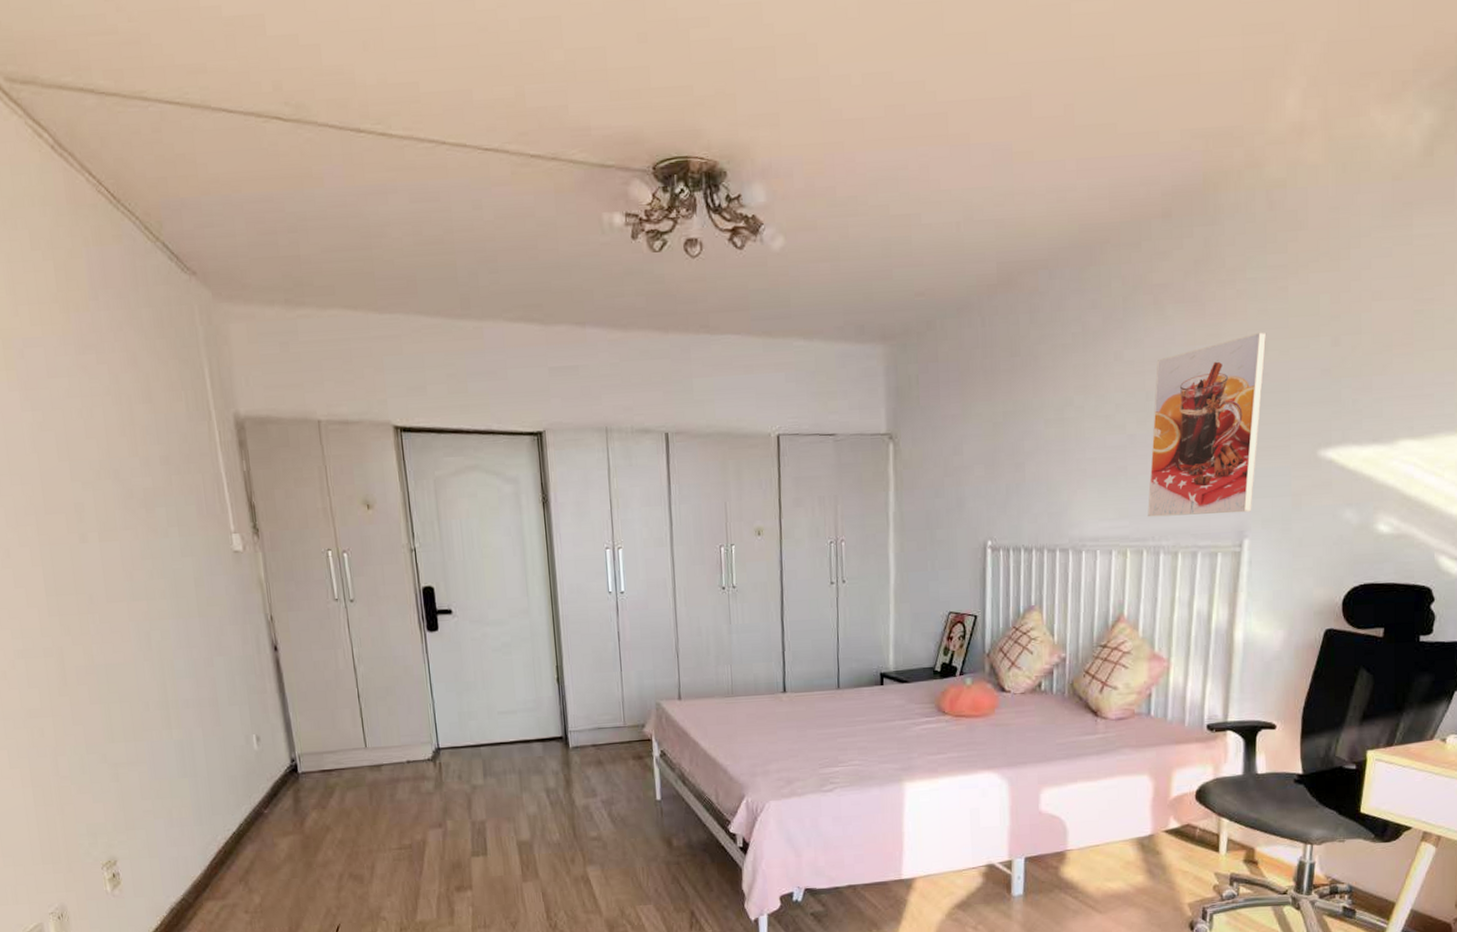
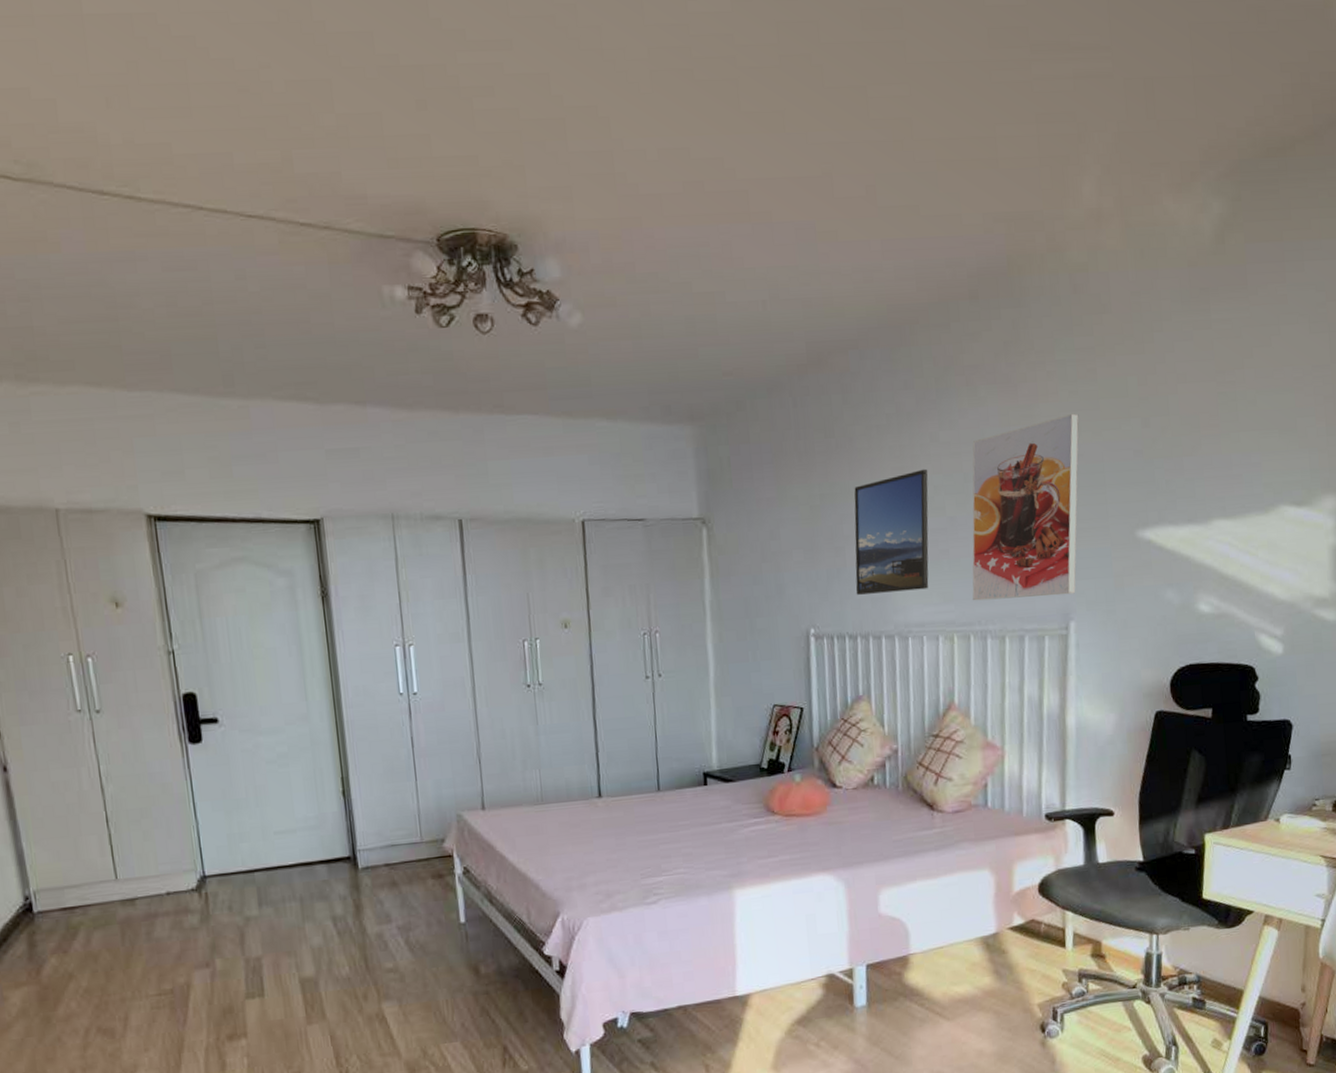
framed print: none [1033,387,1111,509] -> present [854,468,929,595]

